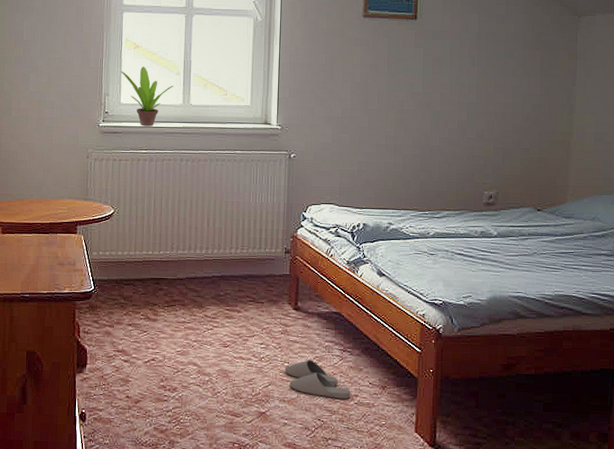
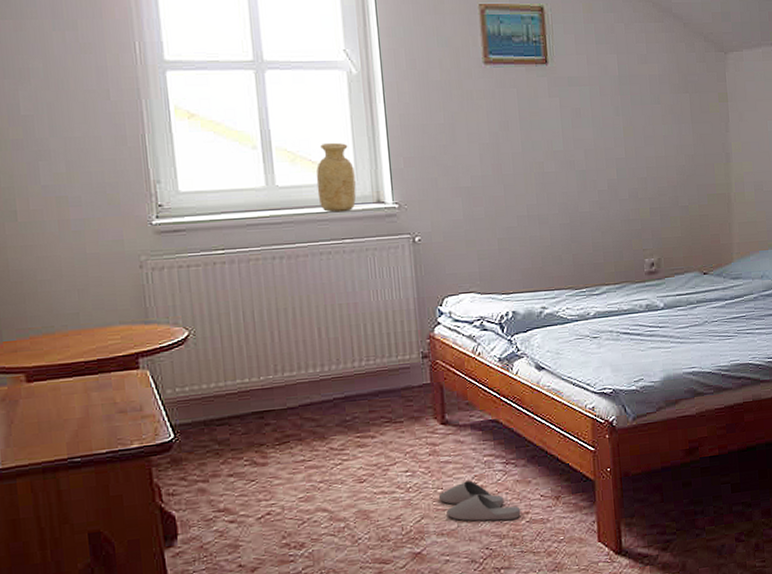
potted plant: present [121,67,173,127] -> none [173,142,250,220]
vase: none [220,73,250,129] -> present [316,142,357,213]

